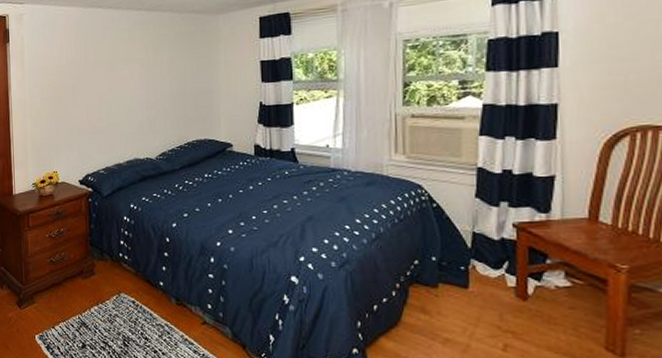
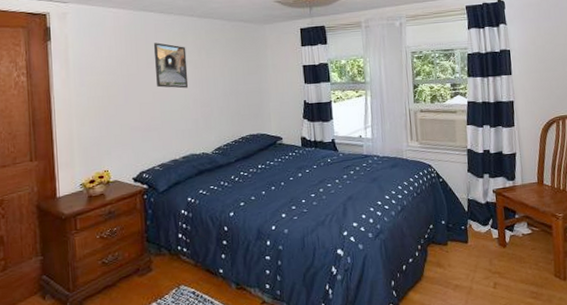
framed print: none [101,40,135,89] -> present [153,42,189,89]

